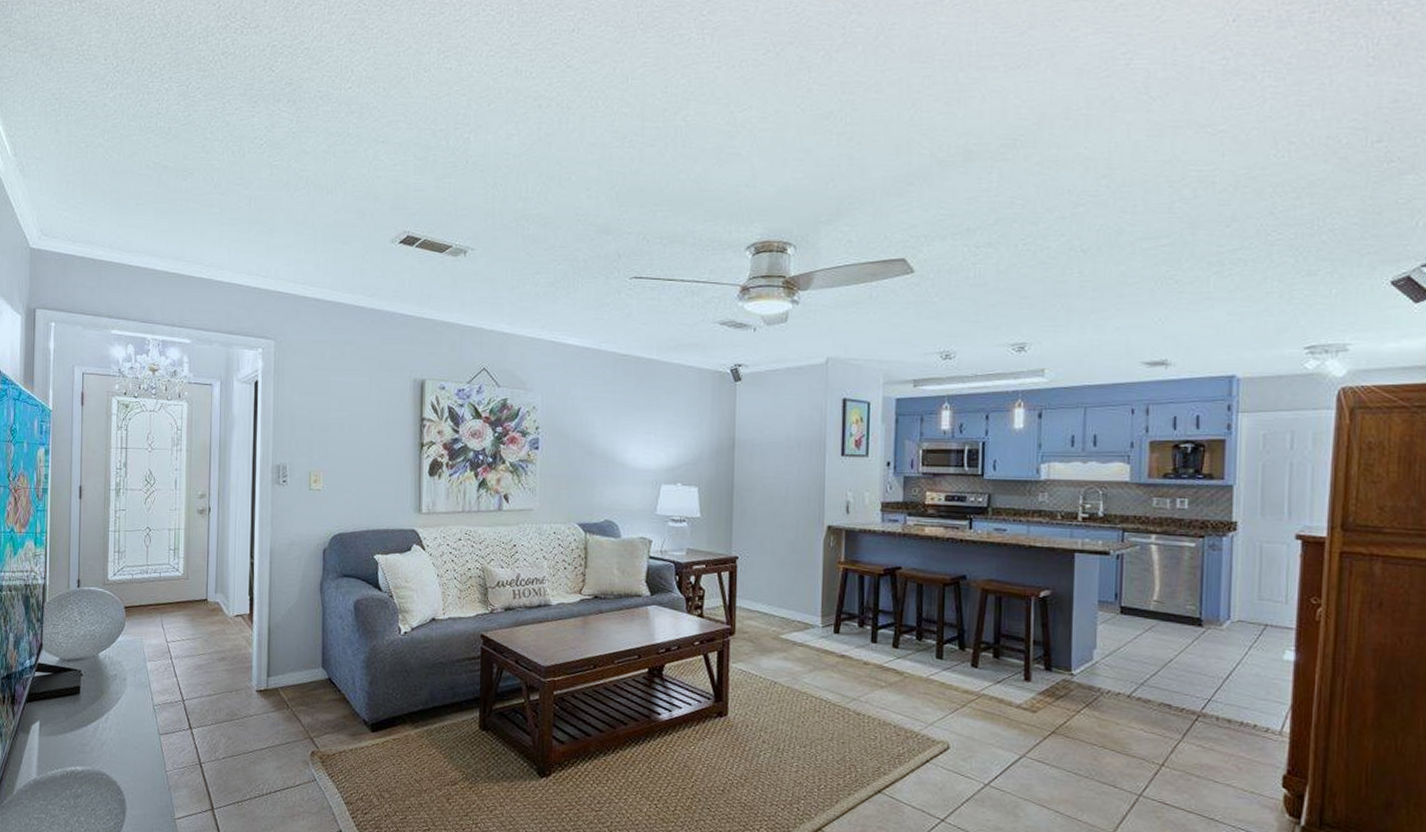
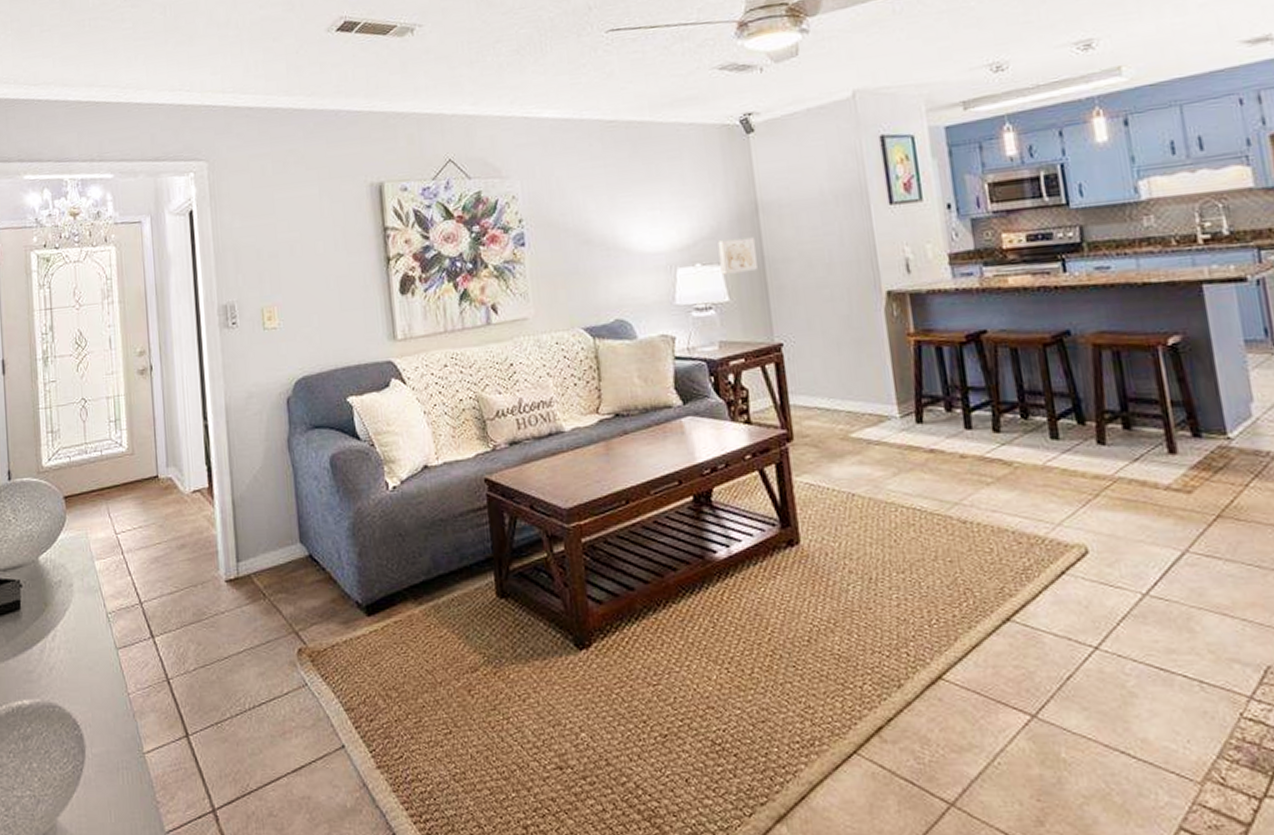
wall art: none [697,467,729,496] -> present [717,237,757,275]

